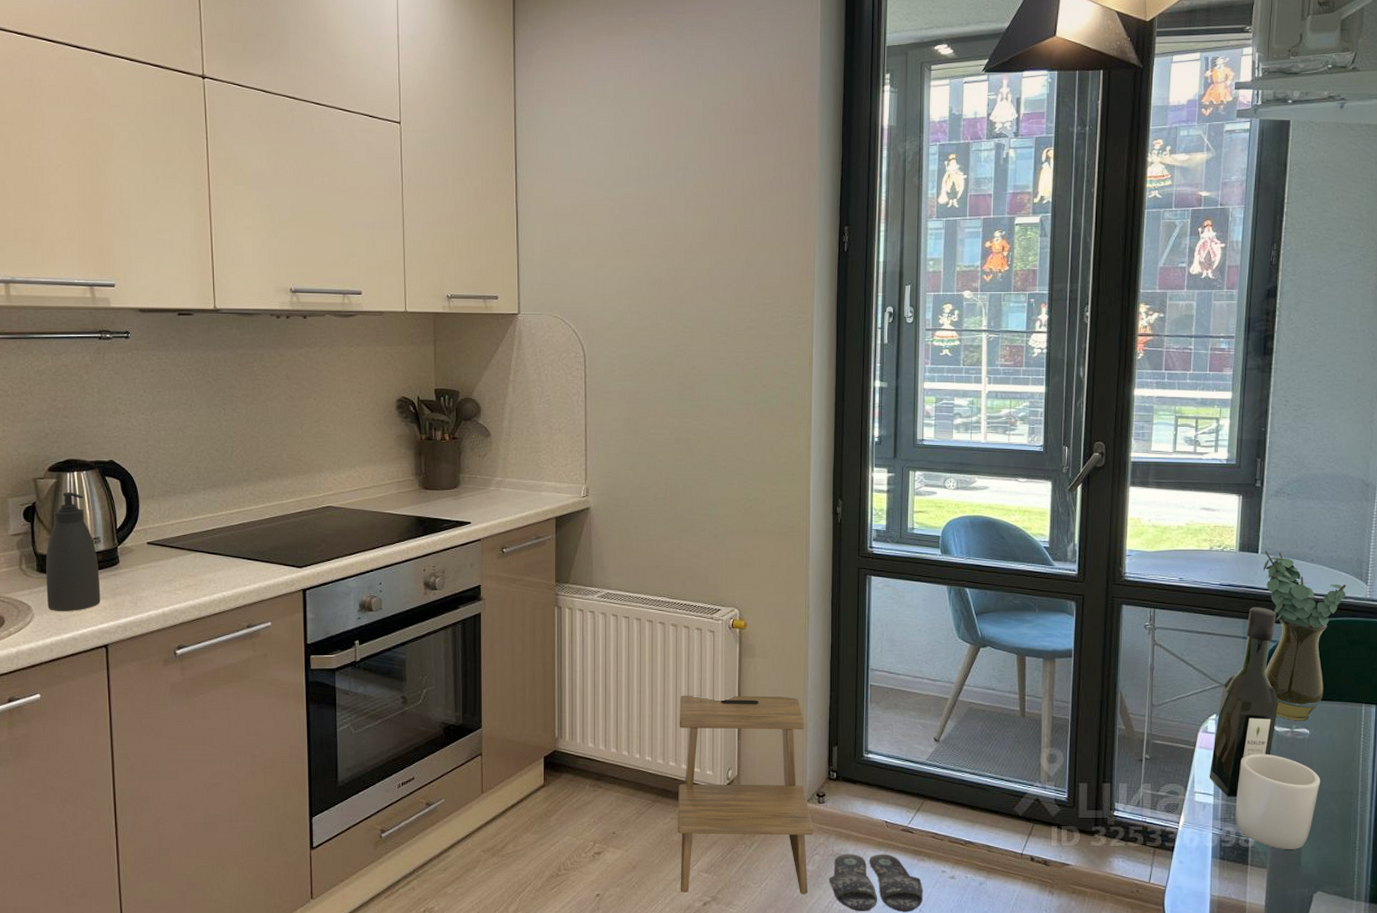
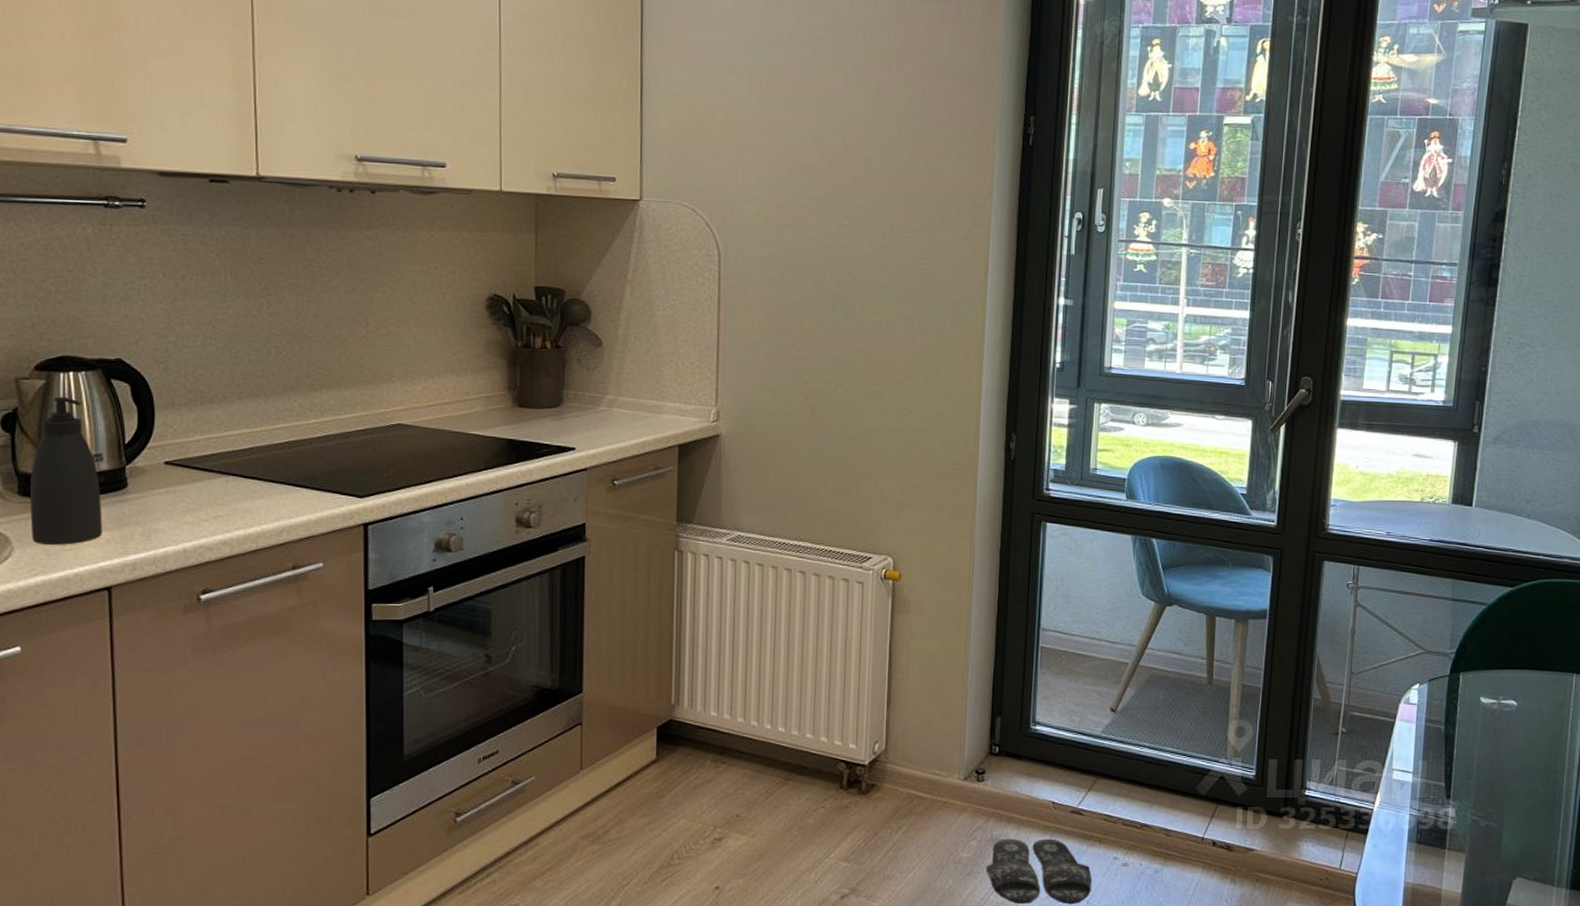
step stool: present [677,695,814,894] -> none [813,656,971,884]
bottle: present [1209,607,1279,797] -> none [1408,566,1489,775]
mug: present [1235,753,1321,849] -> none [1434,727,1527,832]
vase: present [1263,550,1347,721] -> none [1473,503,1563,692]

